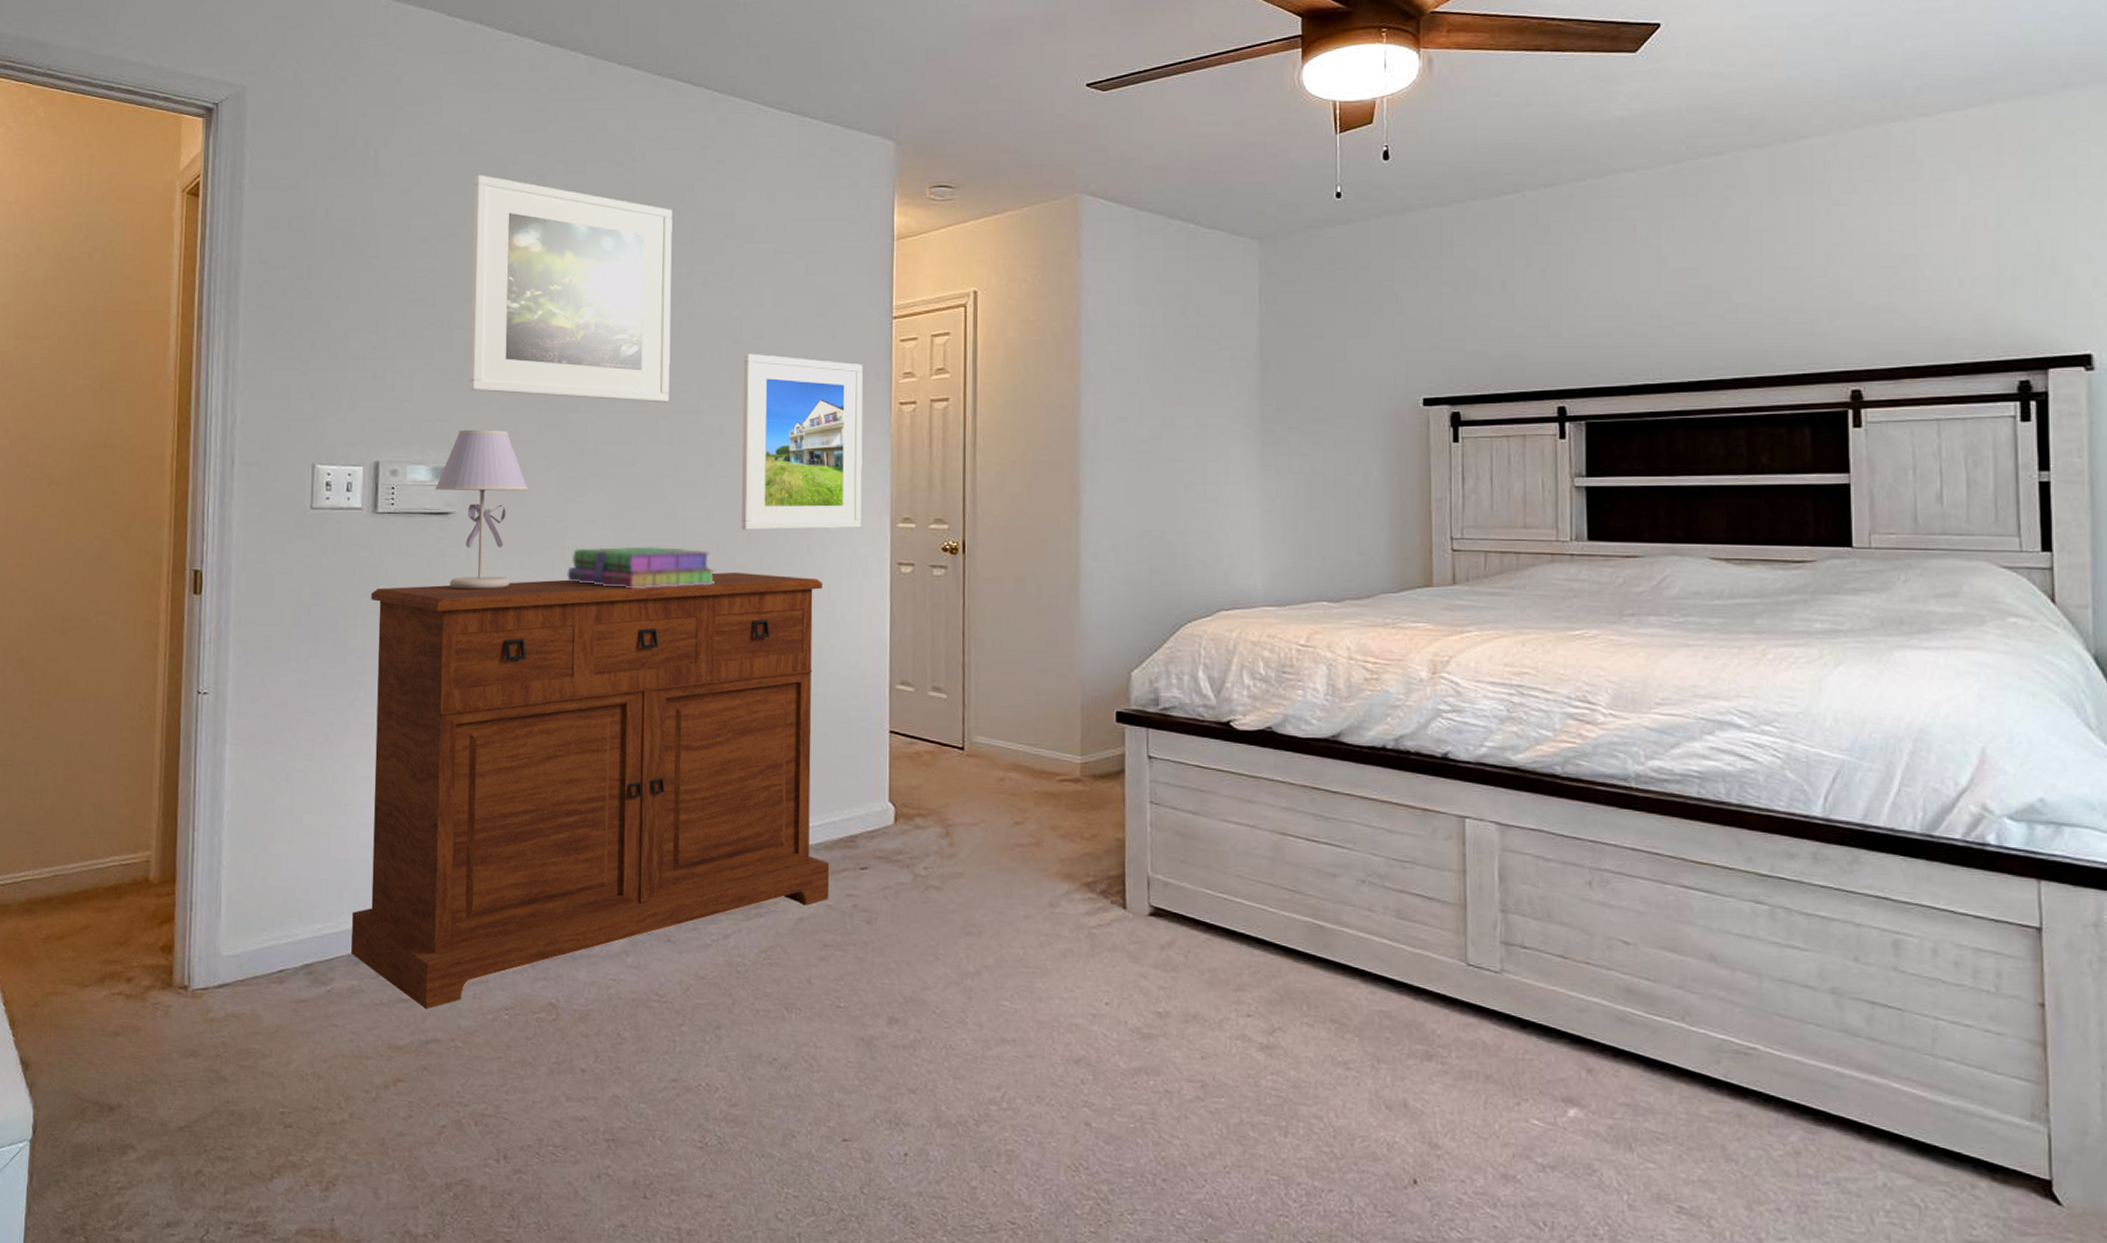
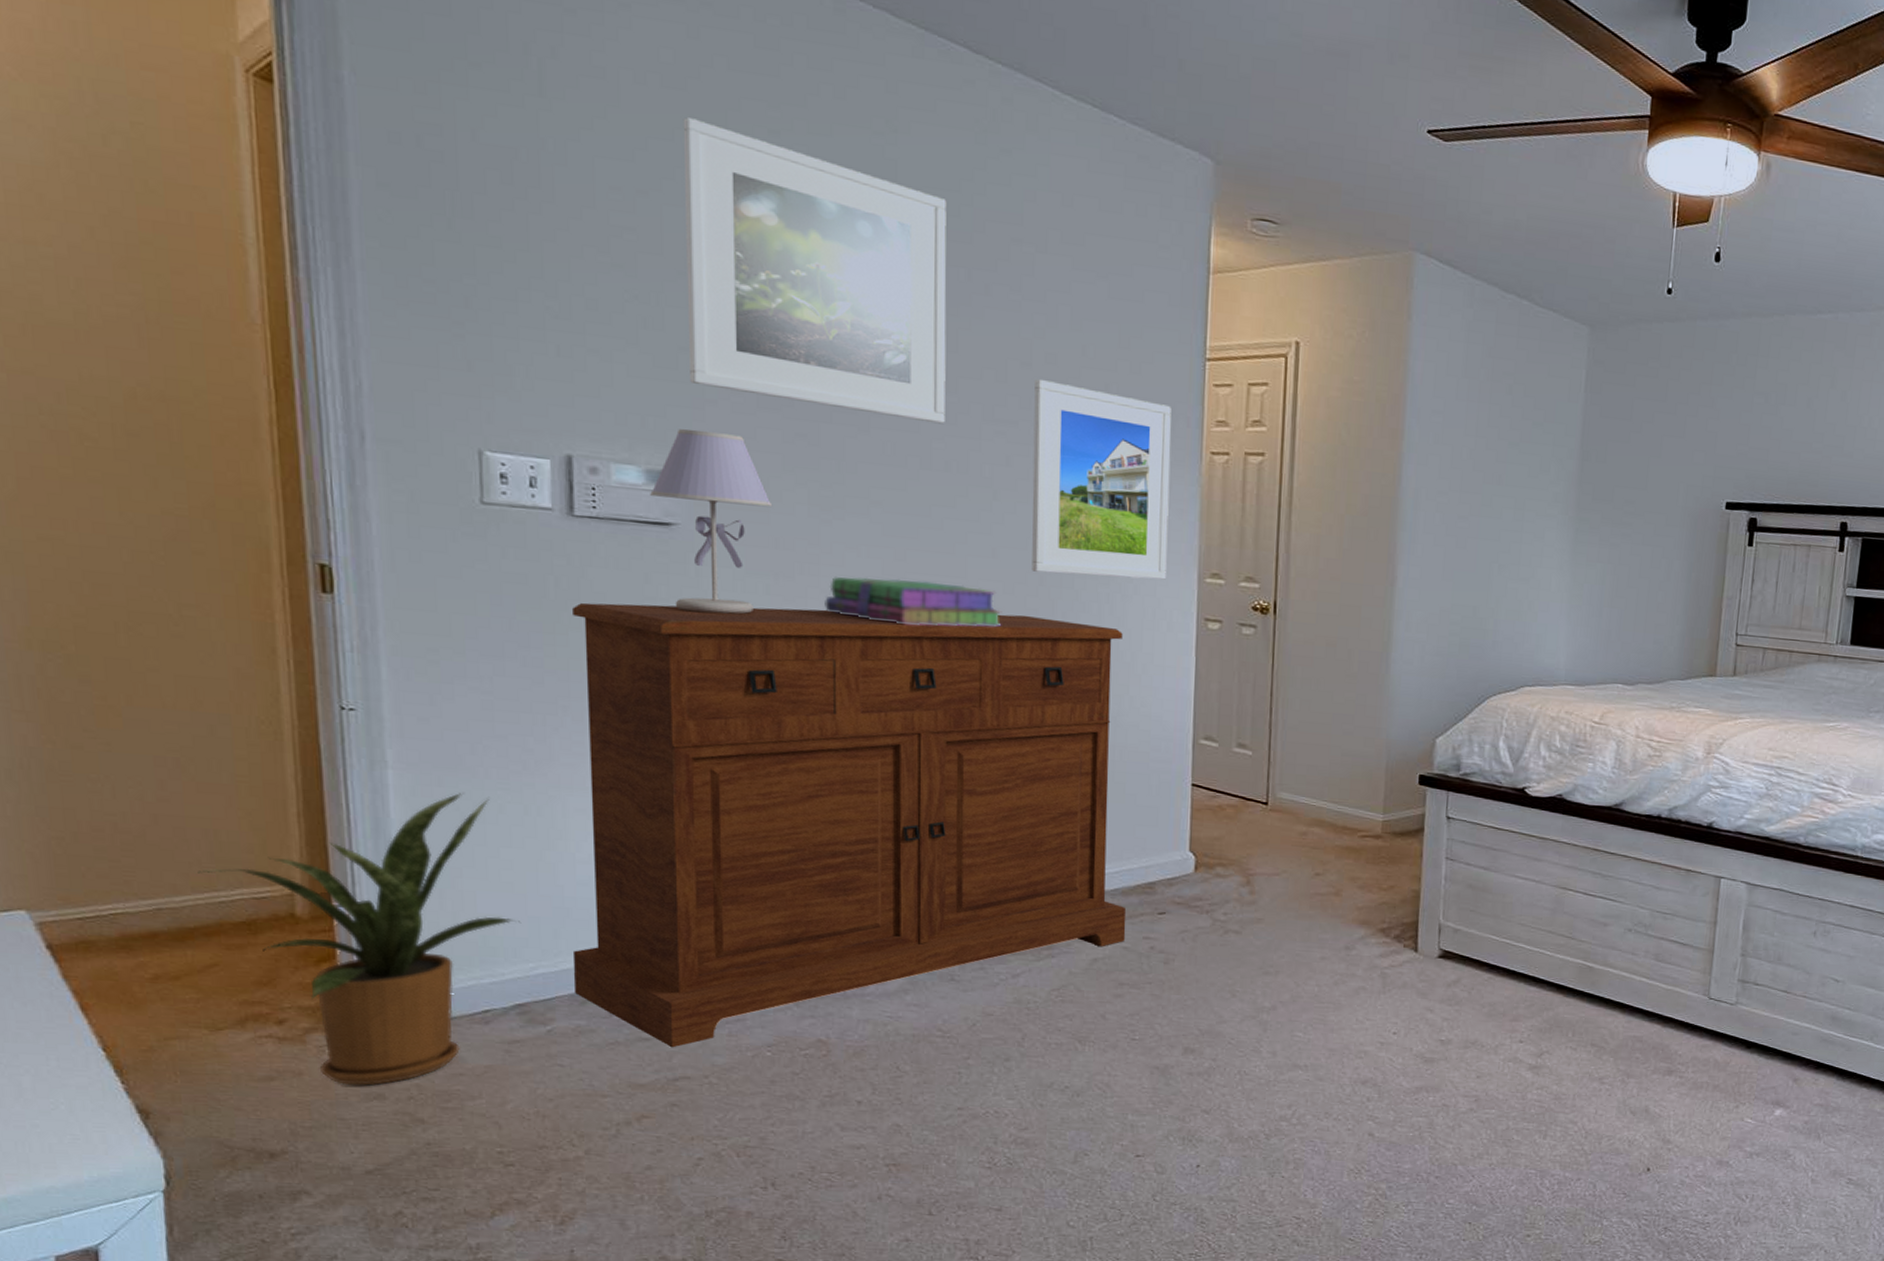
house plant: none [85,764,314,1043] -> present [197,793,522,1086]

